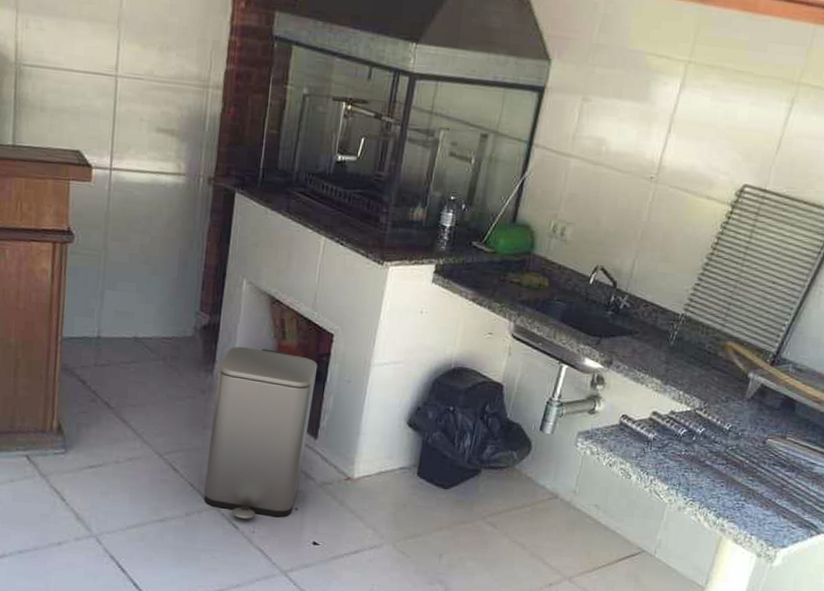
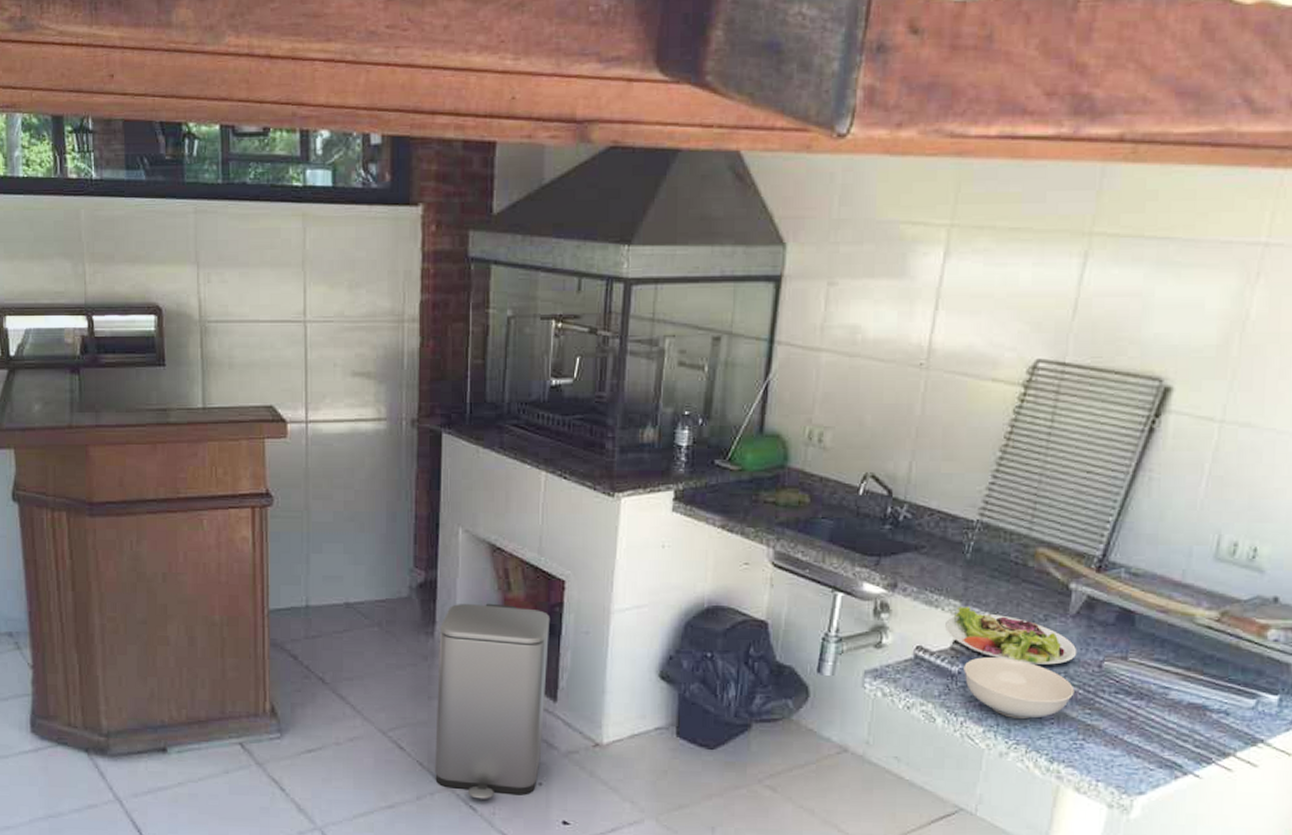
salad plate: none [646,385,749,438] -> present [944,607,1077,665]
bowl: none [658,428,743,481] -> present [964,657,1075,720]

